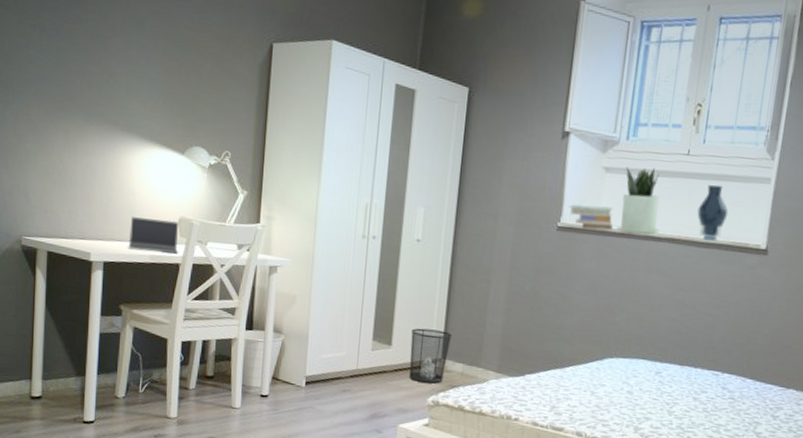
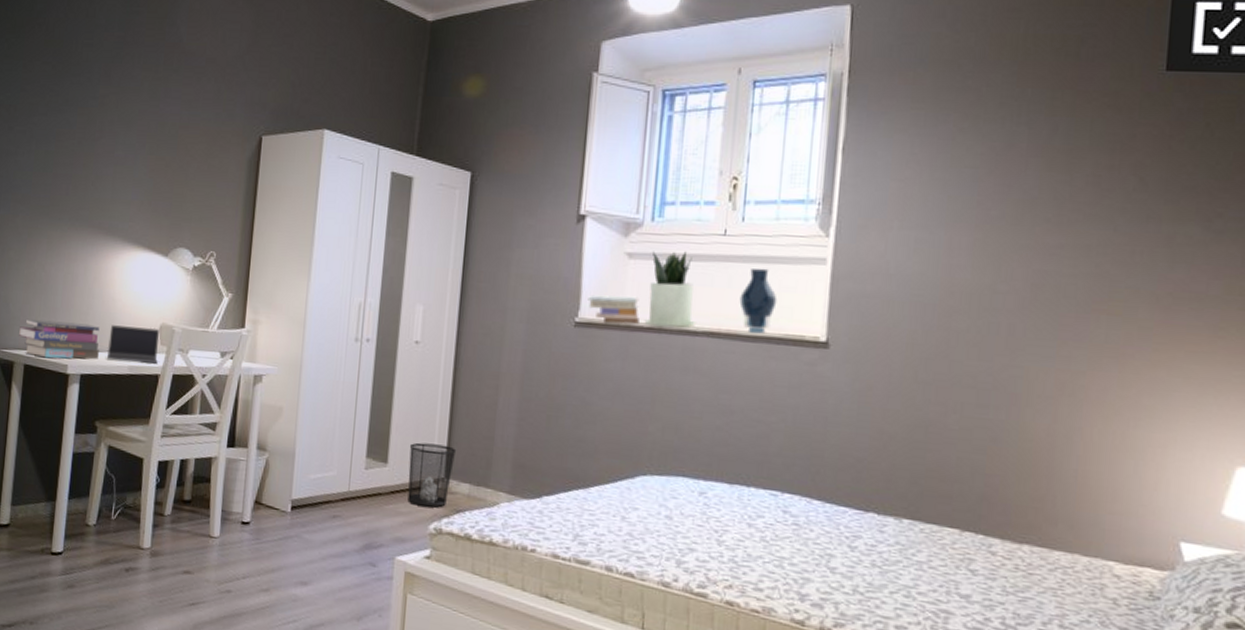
books: none [41,209,121,249] -> present [19,319,100,360]

